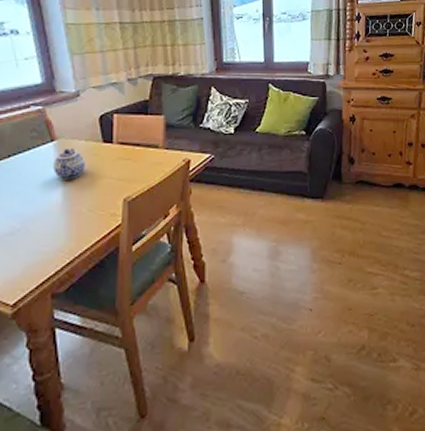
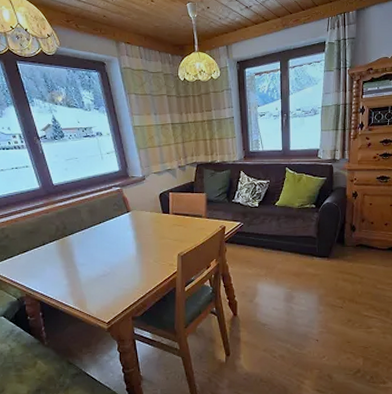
teapot: present [53,147,86,180] -> none [130,217,151,240]

